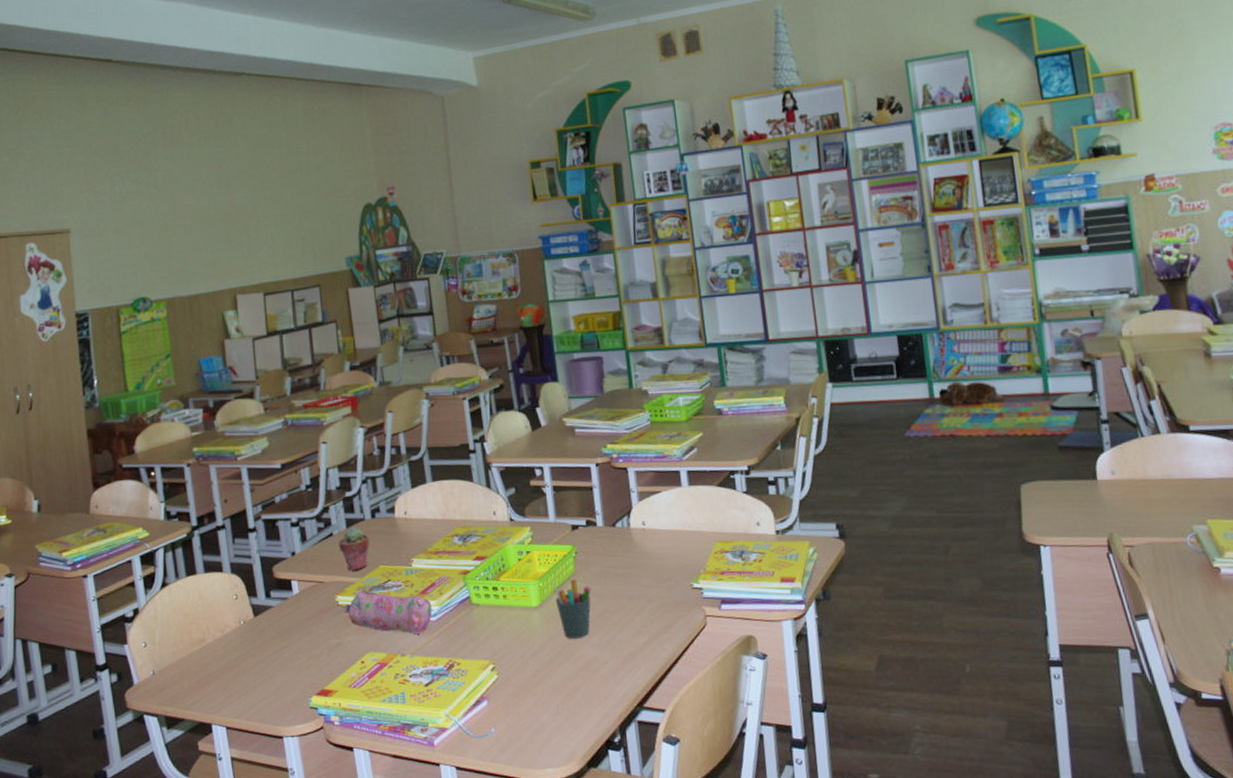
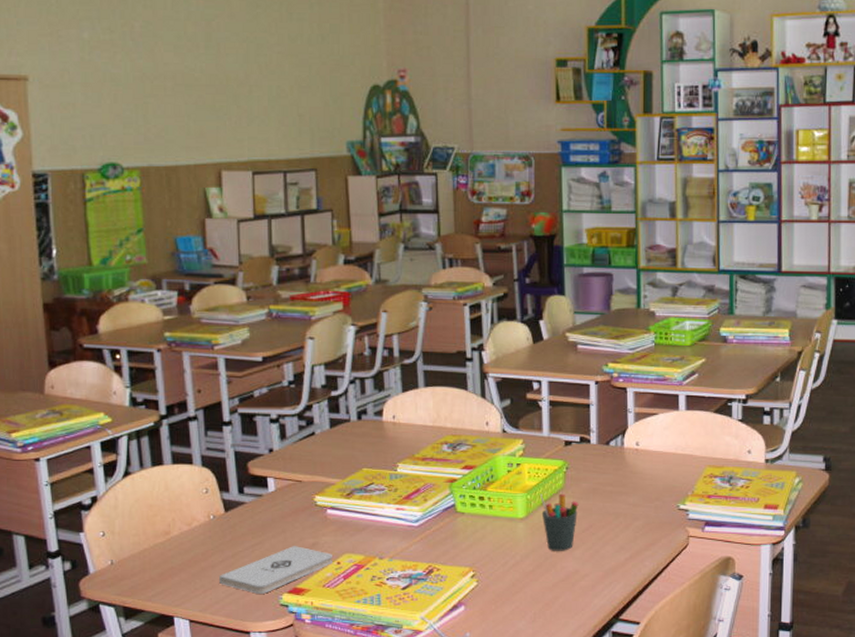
notepad: none [252,647,357,697] -> present [219,546,332,594]
potted succulent: present [338,527,370,571] -> none [320,427,354,472]
pencil case: present [345,589,432,635] -> none [323,491,415,539]

